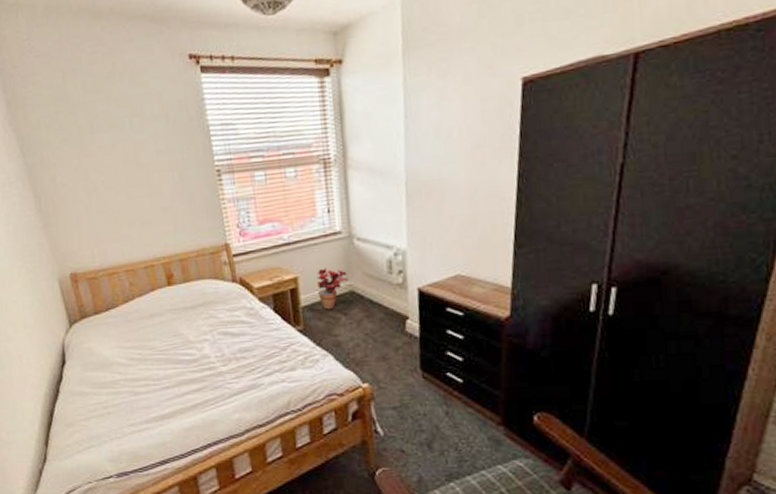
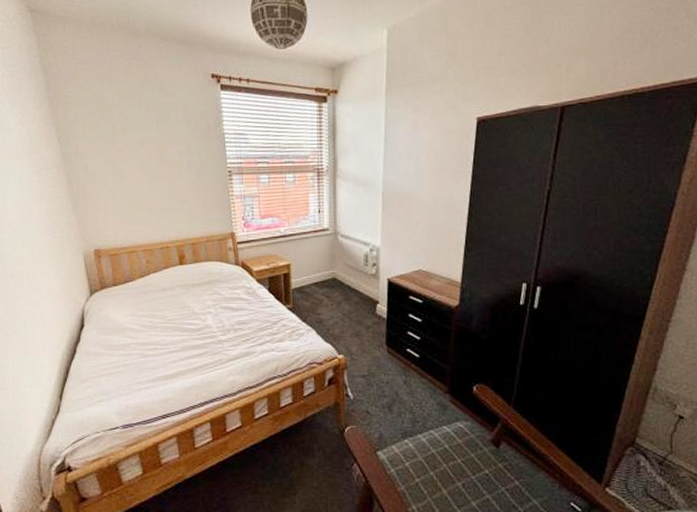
potted plant: present [317,268,349,310] -> none [306,258,333,293]

